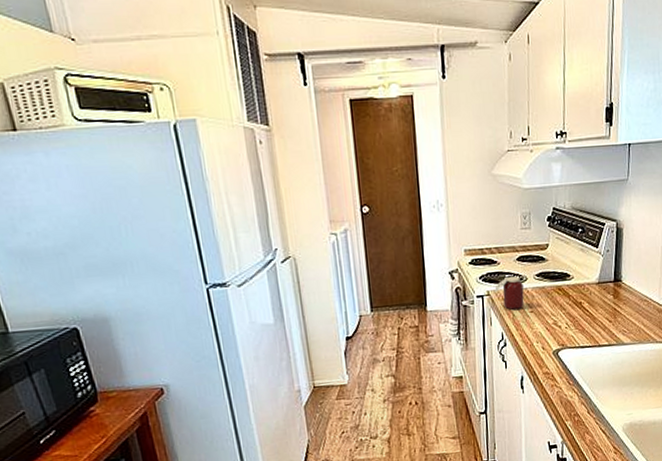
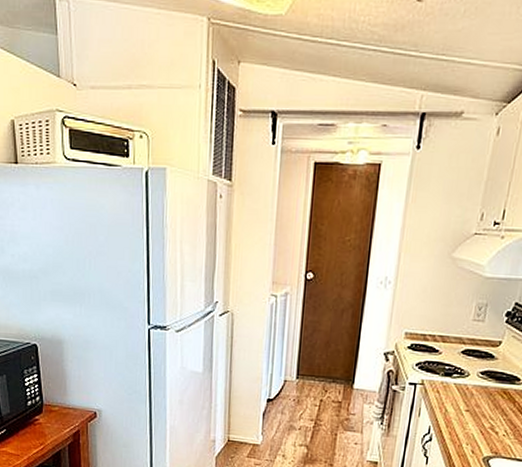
jar: present [494,275,525,310] -> none [430,368,464,405]

